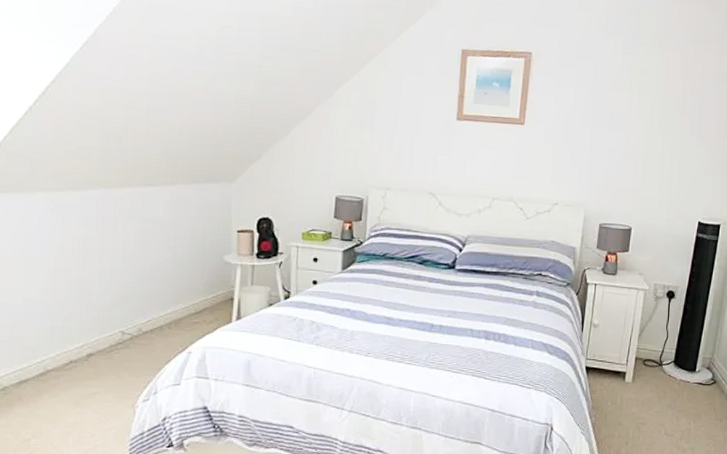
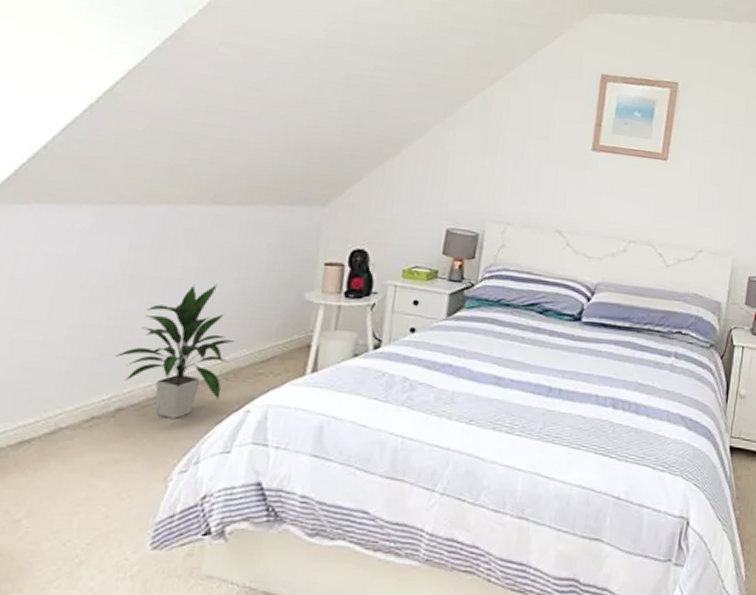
indoor plant: none [80,252,173,360] -> present [114,284,236,419]

